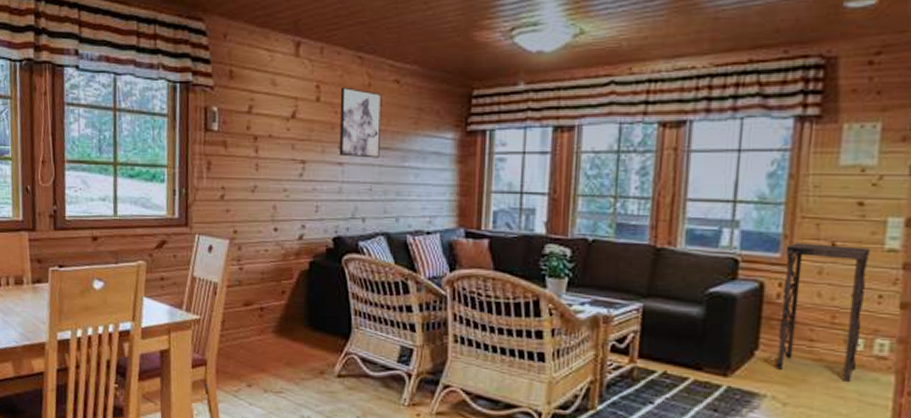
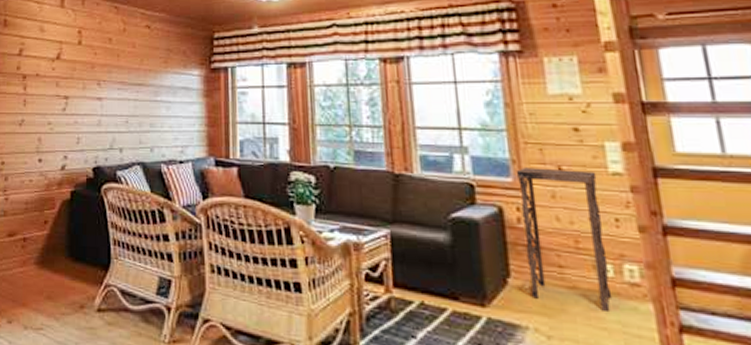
wall art: present [339,87,382,158] -> none [98,32,135,94]

